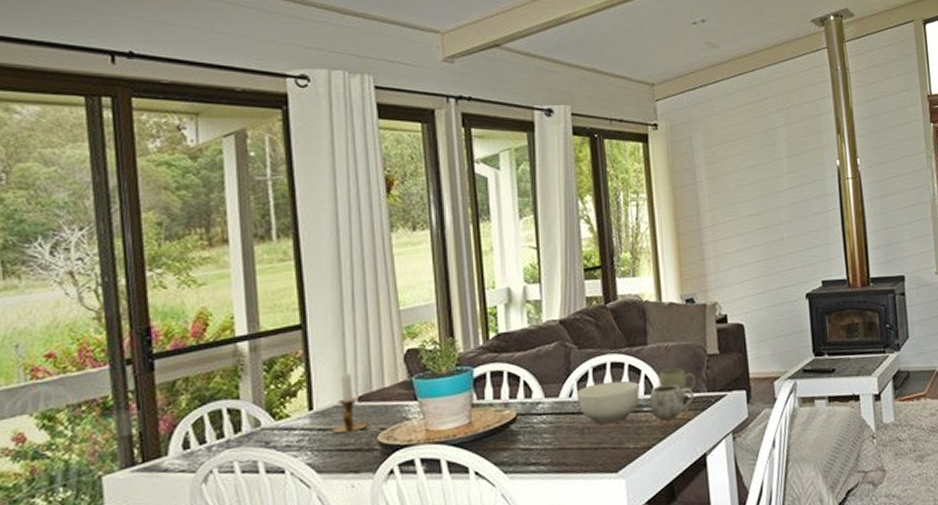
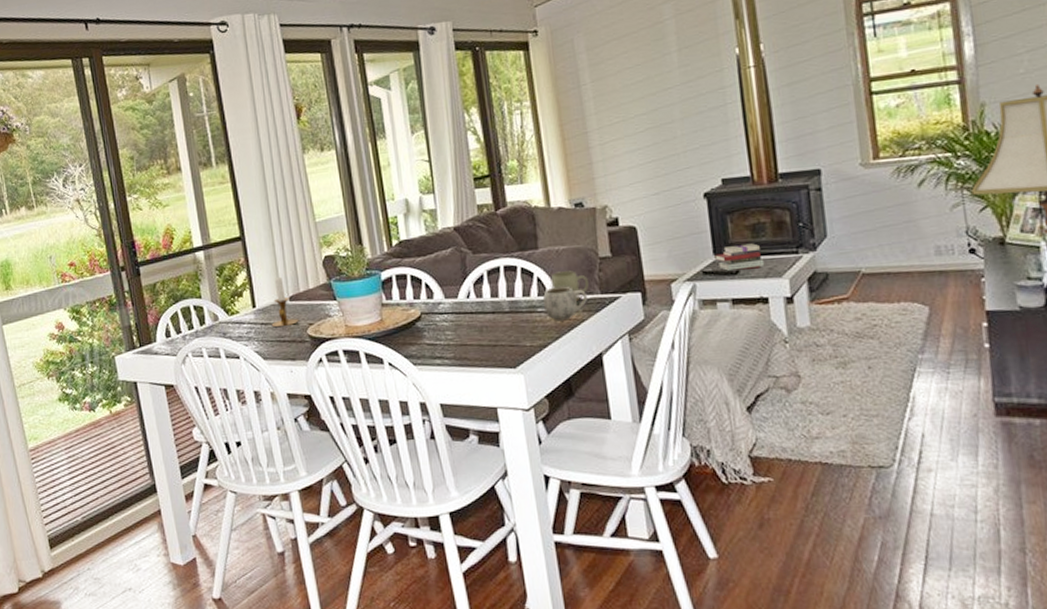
bowl: present [576,380,640,425] -> none [473,283,534,324]
books: none [814,343,857,370] -> present [715,243,765,272]

